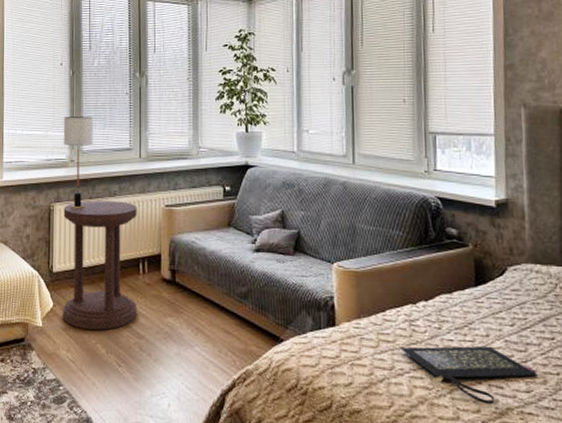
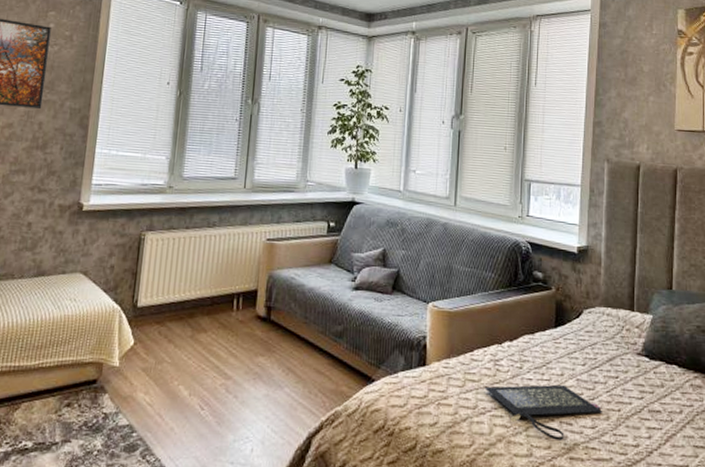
side table: present [62,200,137,331] -> none [143,230,237,371]
table lamp: present [63,116,93,209] -> none [162,139,198,240]

